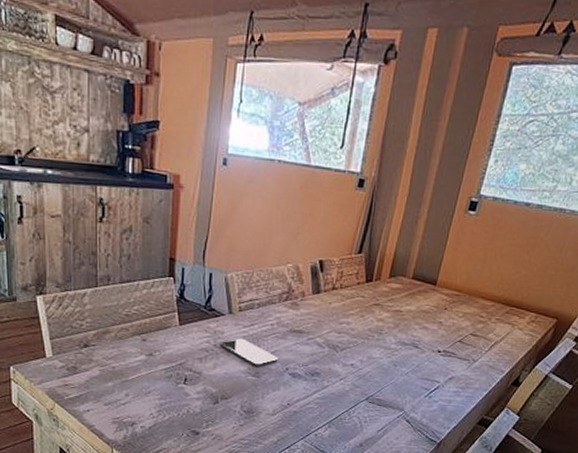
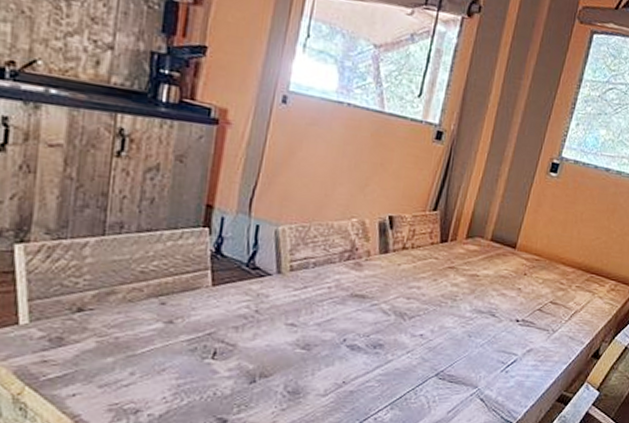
smartphone: present [220,338,278,366] -> none [263,302,335,337]

